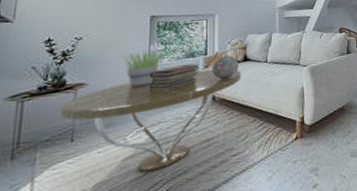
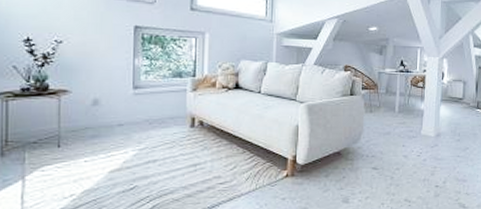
coffee table: present [60,69,242,172] -> none [45,92,232,187]
potted plant: present [118,49,168,88] -> none [101,63,153,102]
book stack: present [149,64,200,92] -> none [134,85,188,109]
decorative ball: present [211,55,239,80] -> none [200,80,230,105]

